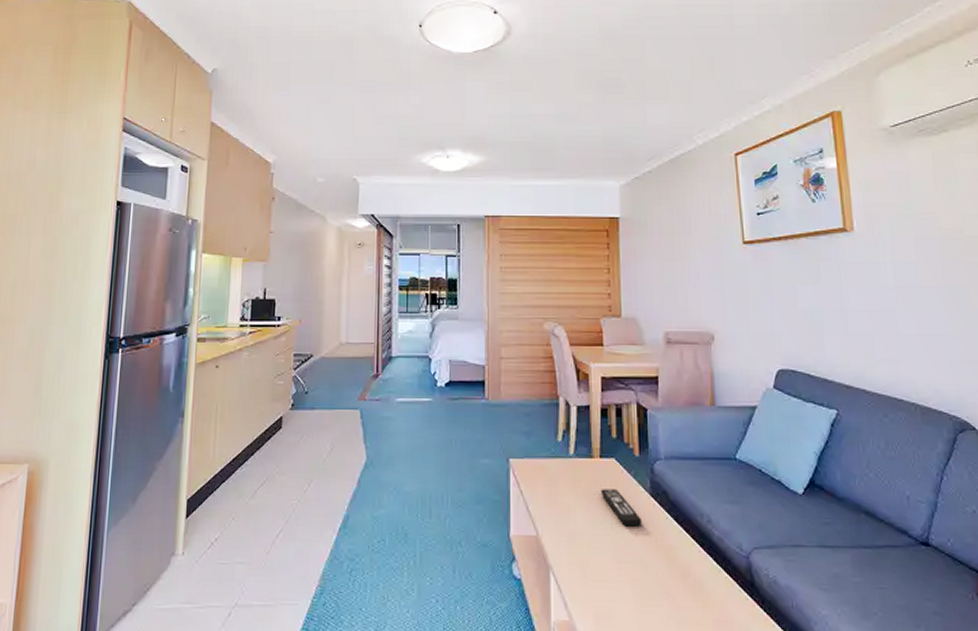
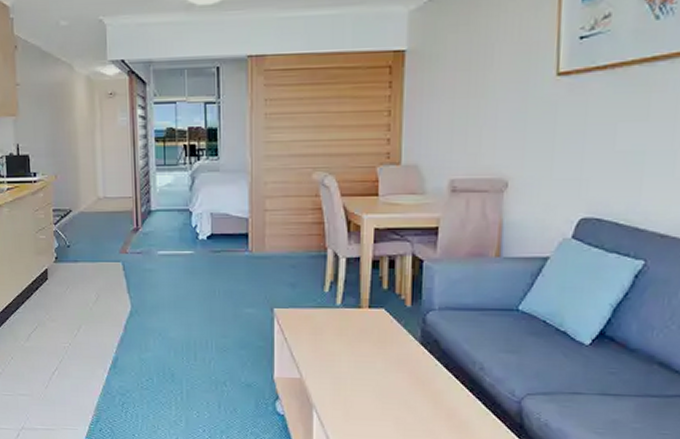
remote control: present [600,489,641,527] -> none [367,337,409,372]

